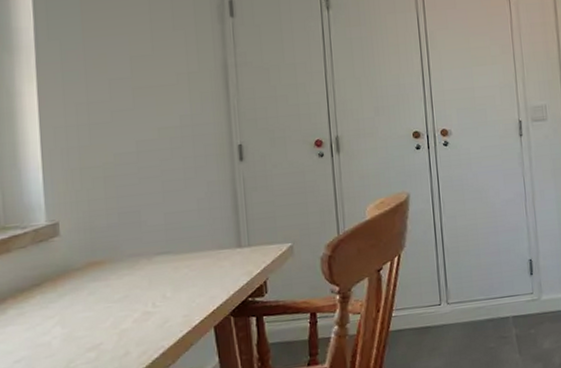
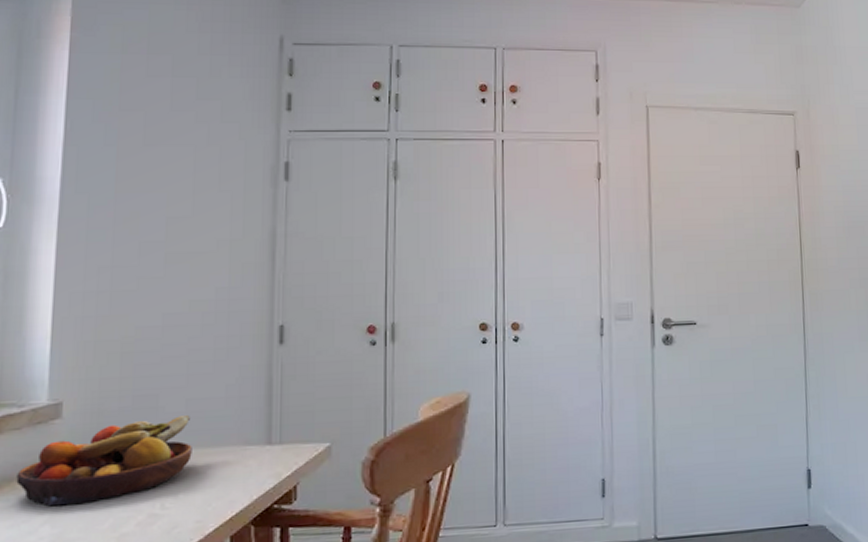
fruit bowl: none [27,227,174,311] -> present [16,416,192,507]

